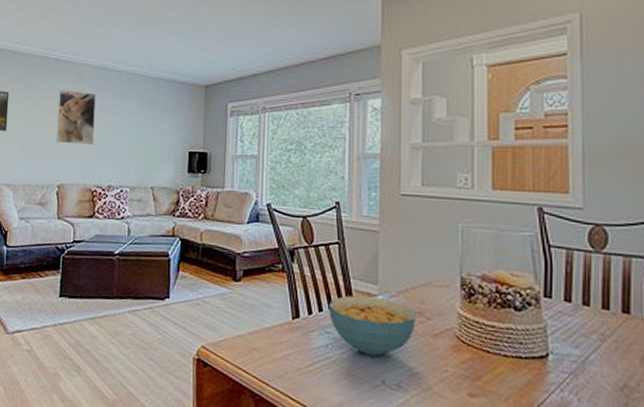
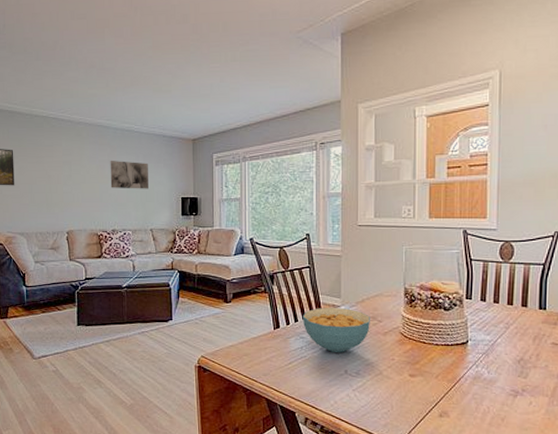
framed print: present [56,90,96,144] -> none [60,146,97,195]
wall art: none [110,107,153,141] -> present [110,161,148,189]

